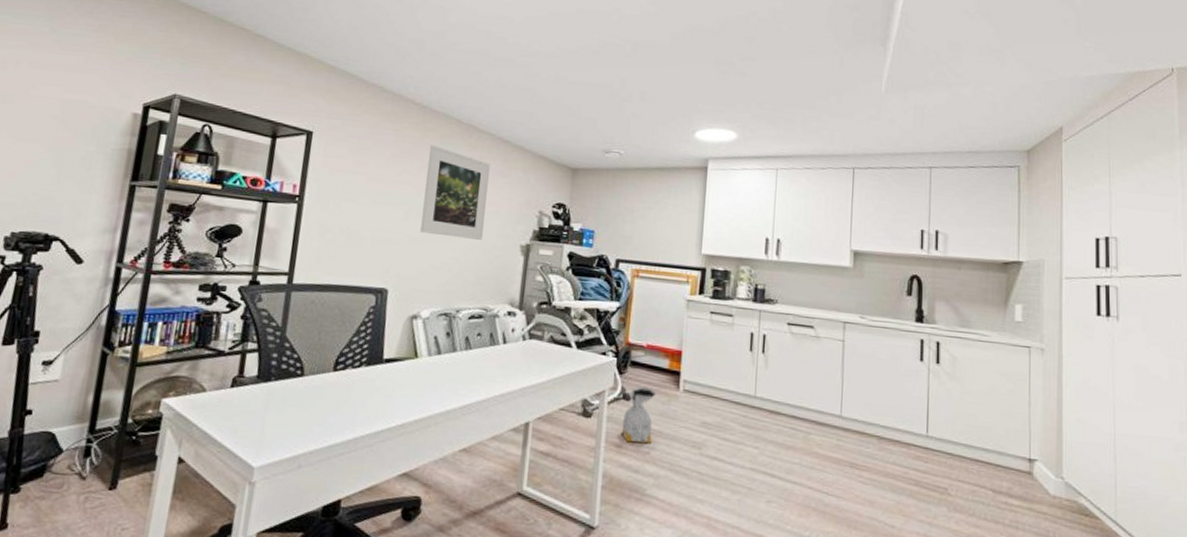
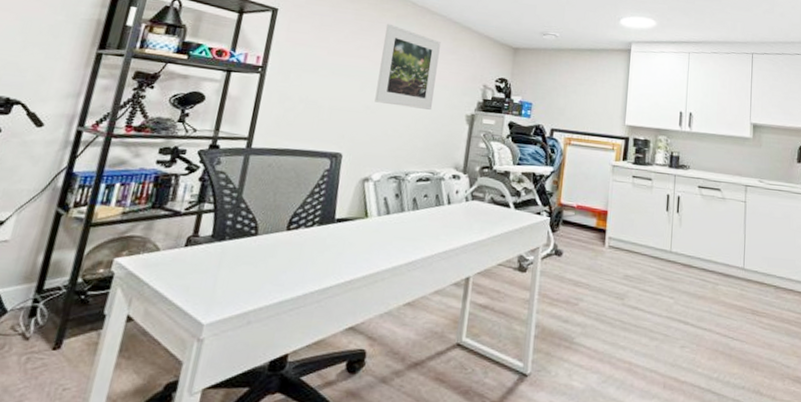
bag: present [621,387,656,444] -> none [552,243,584,295]

